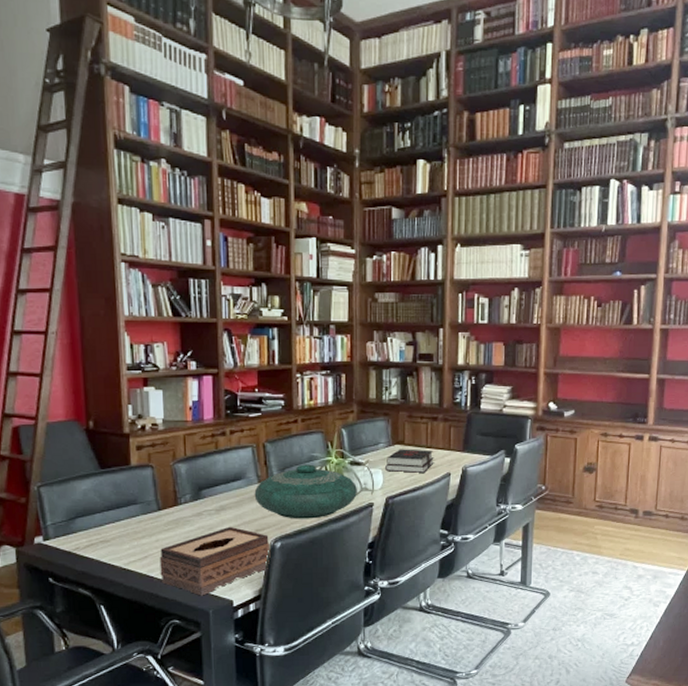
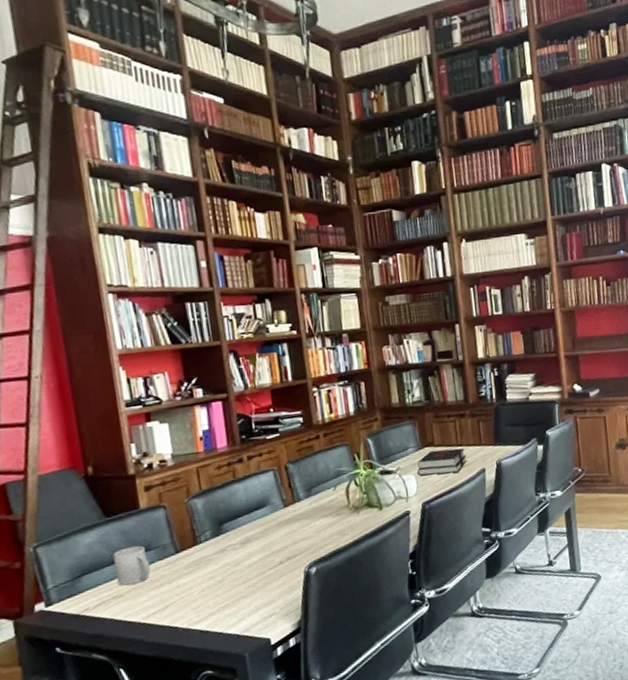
mug: none [104,498,135,533] -> present [113,545,151,586]
tissue box: present [159,526,271,596] -> none [182,558,307,640]
decorative bowl: present [254,464,357,519] -> none [281,479,392,541]

